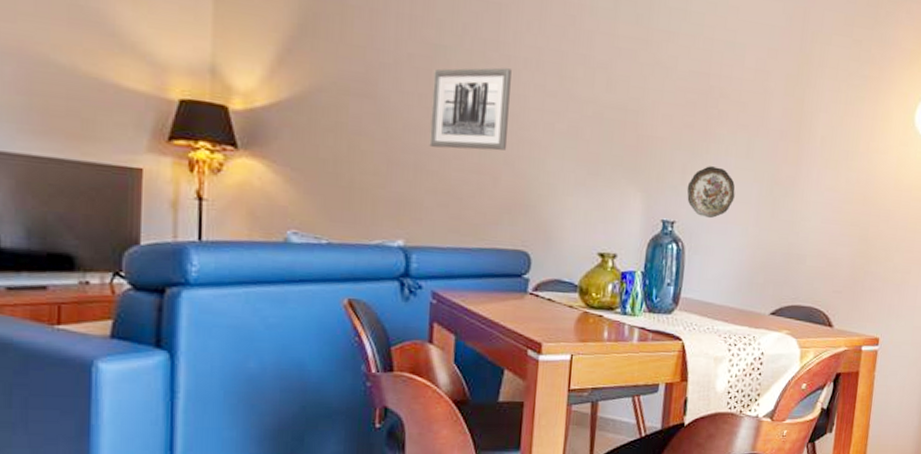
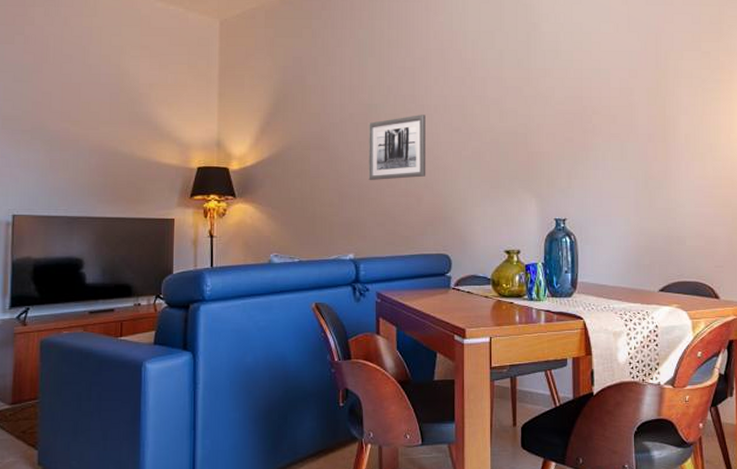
decorative plate: present [686,166,735,219] -> none [573,170,615,214]

